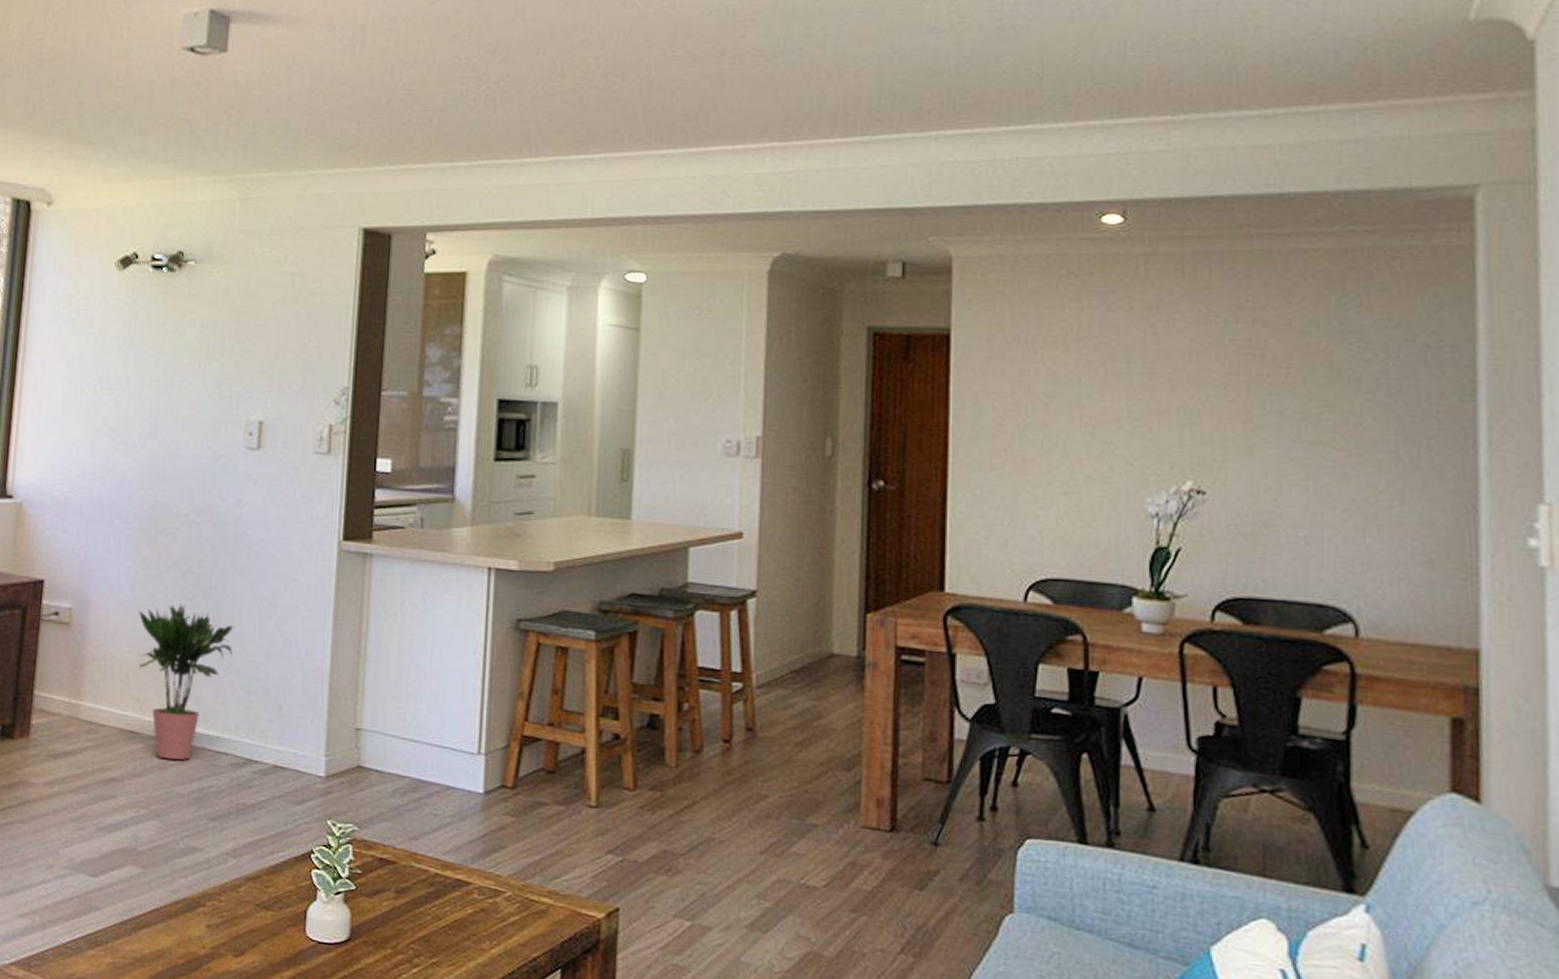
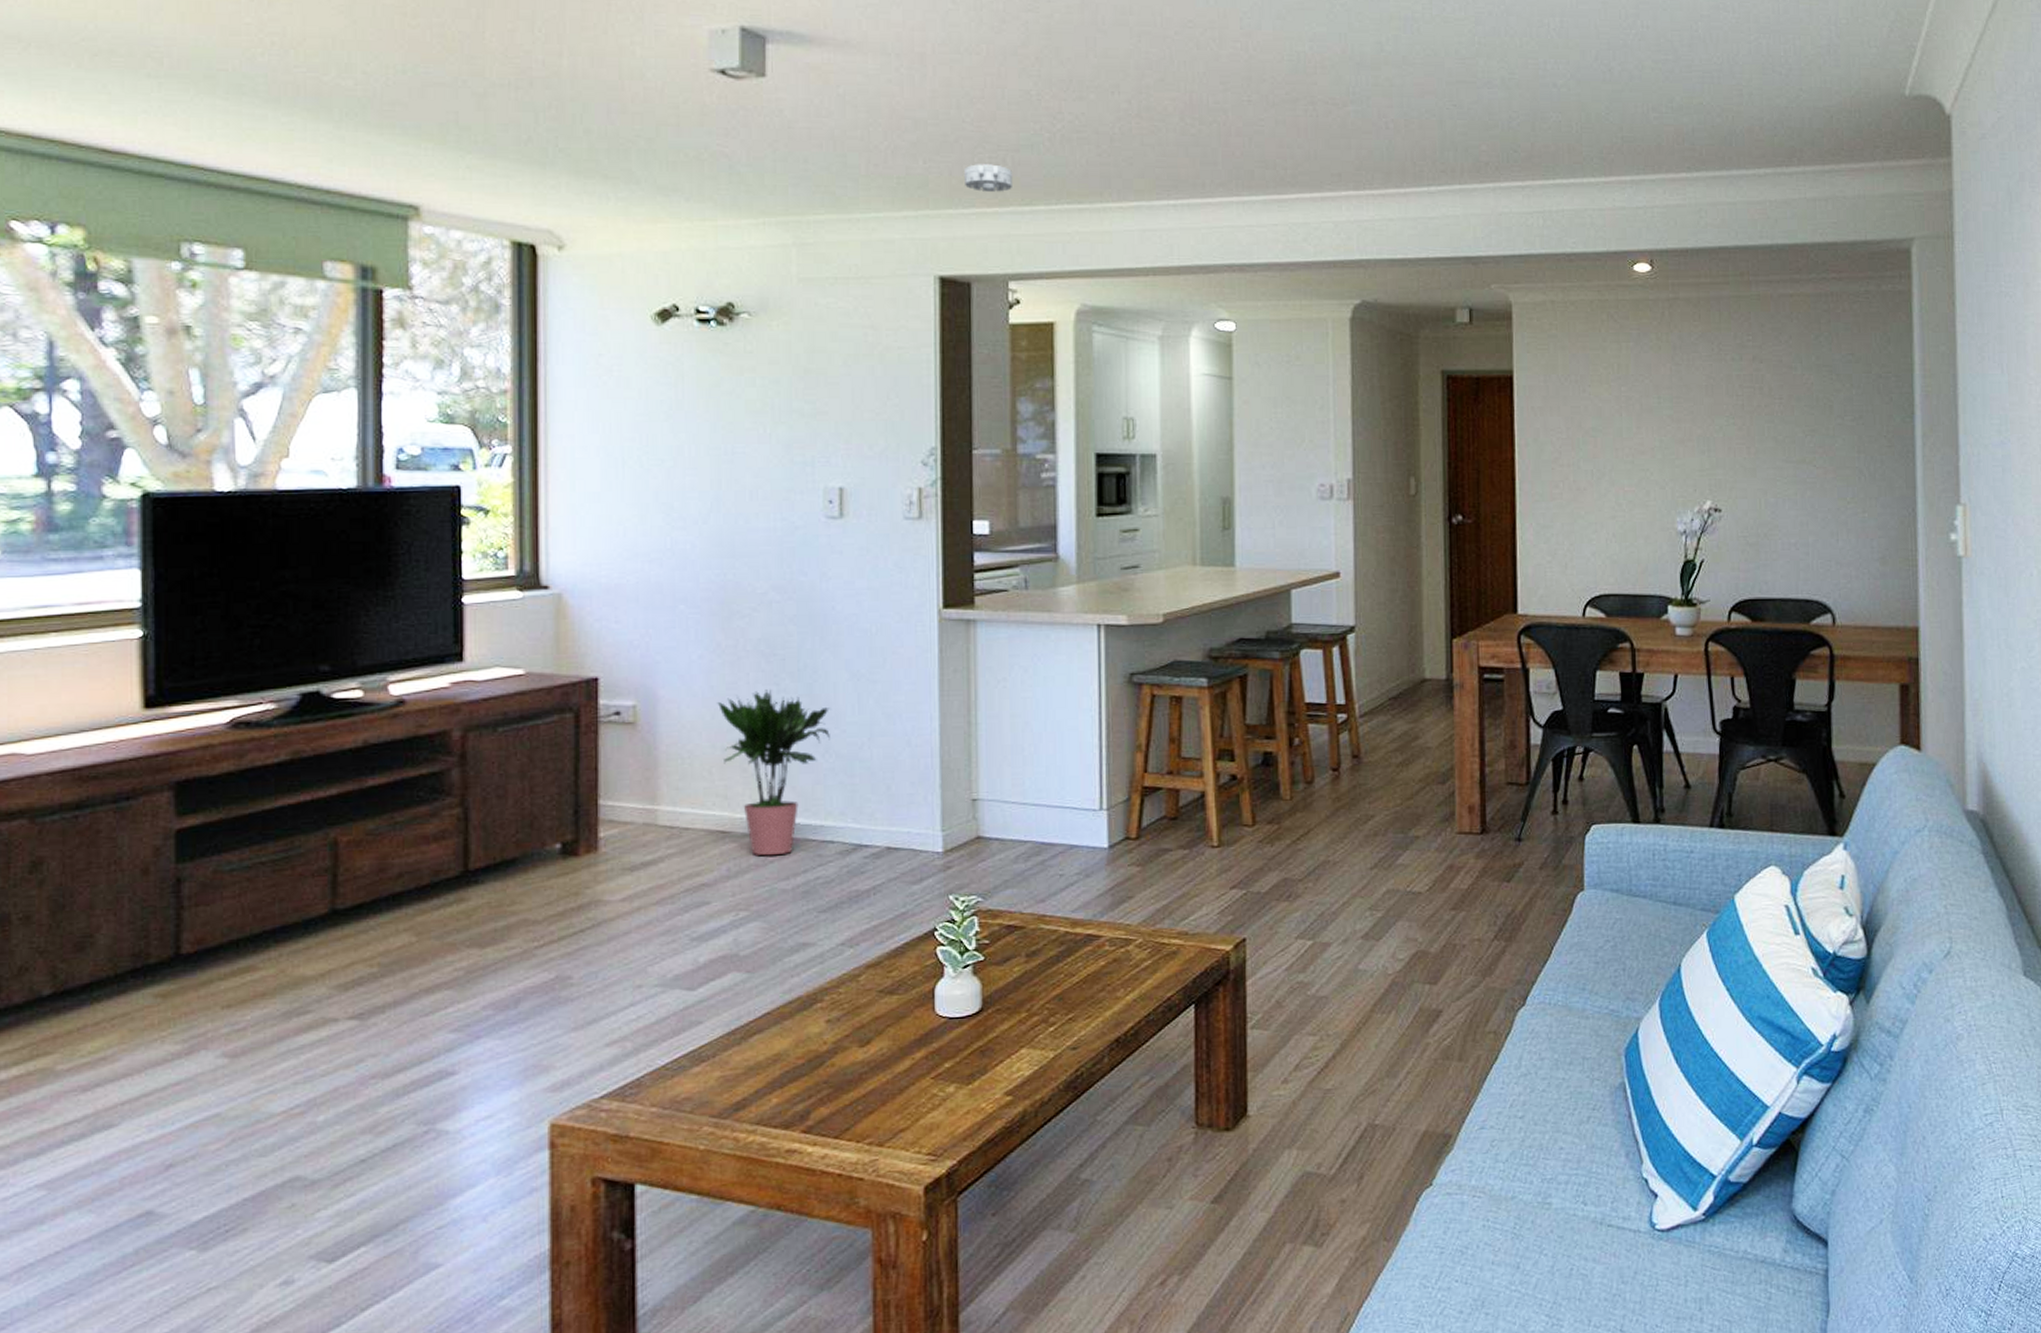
smoke detector: none [393,124,437,150] -> present [965,164,1012,192]

